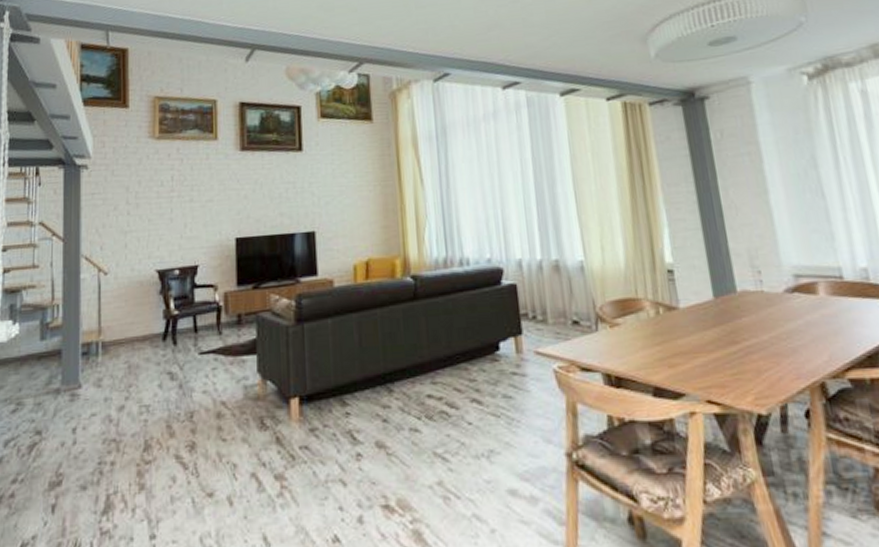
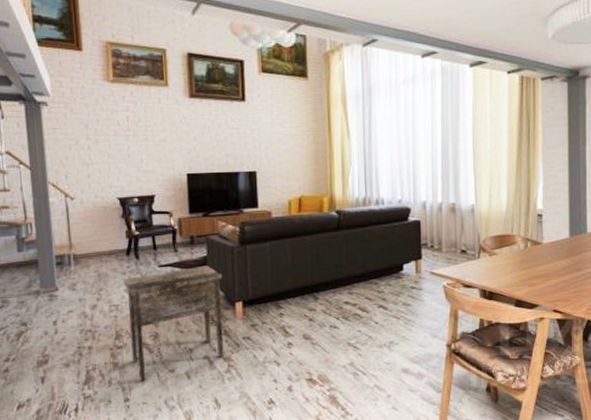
side table: none [157,351,276,510] -> present [123,265,224,381]

